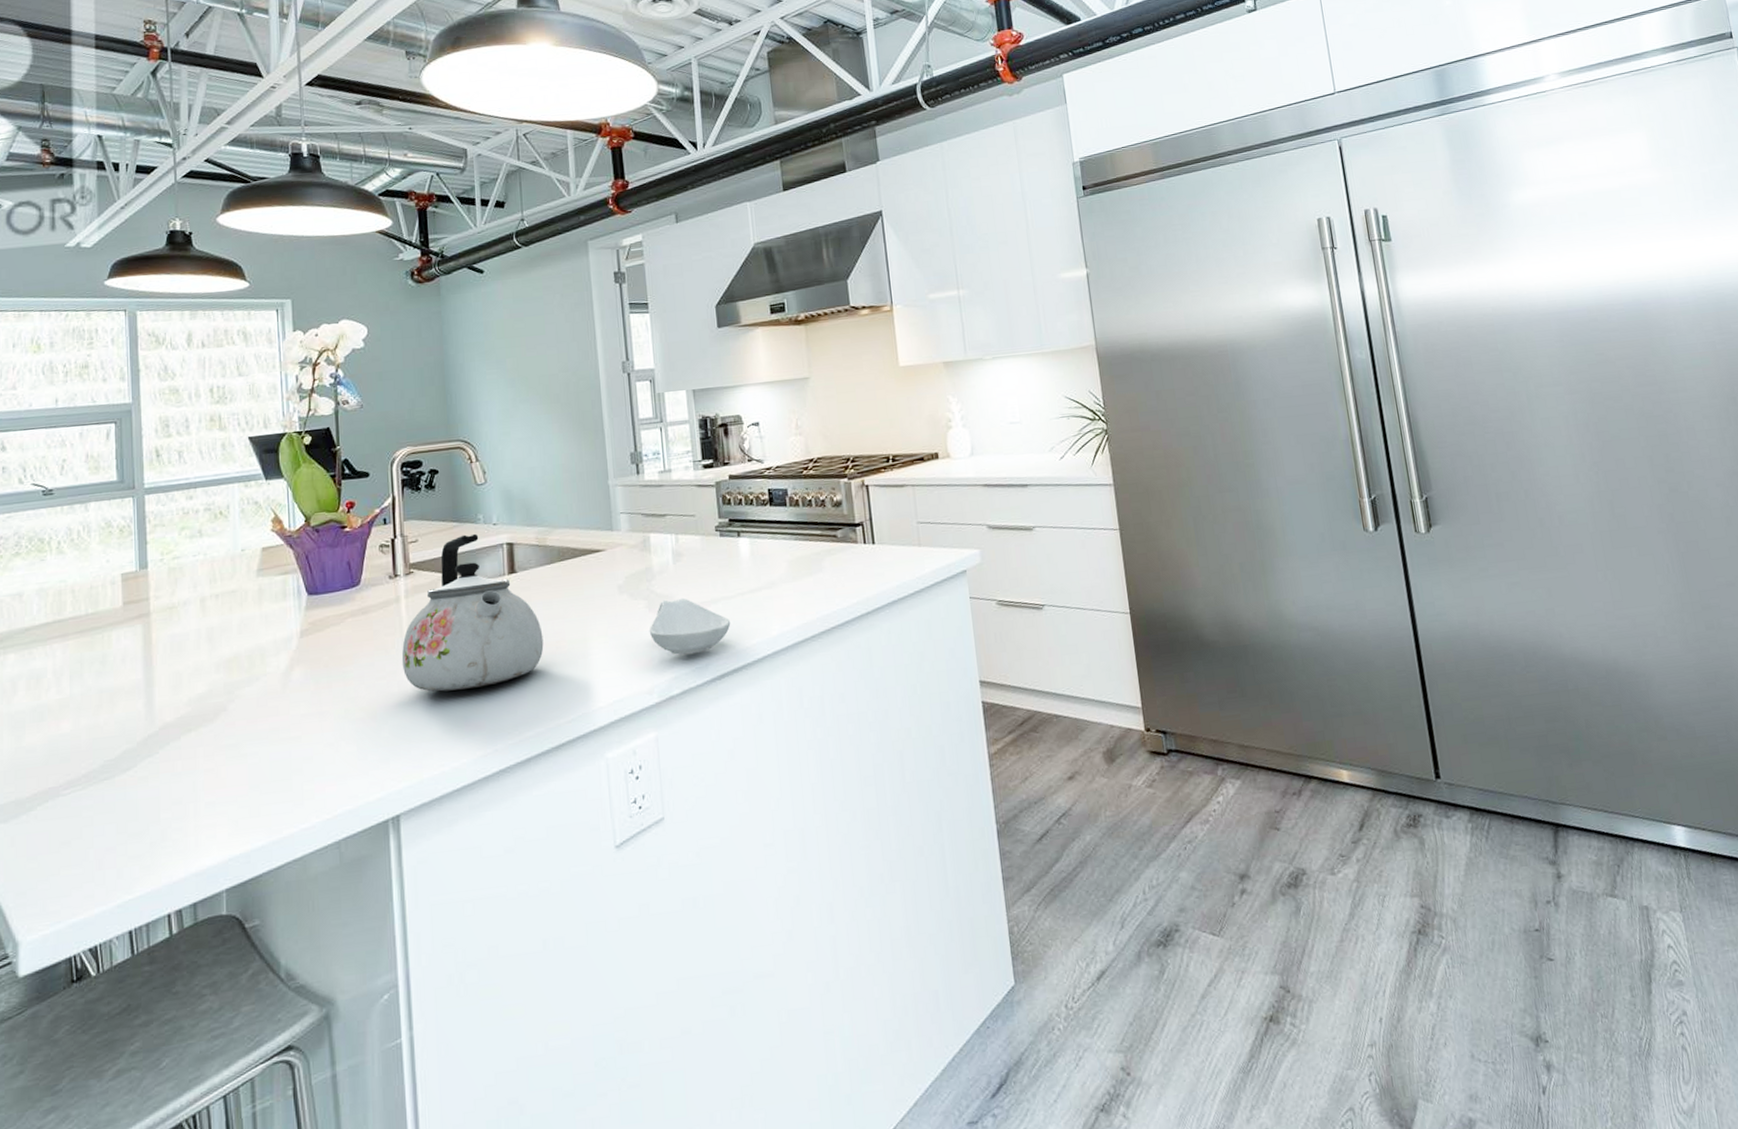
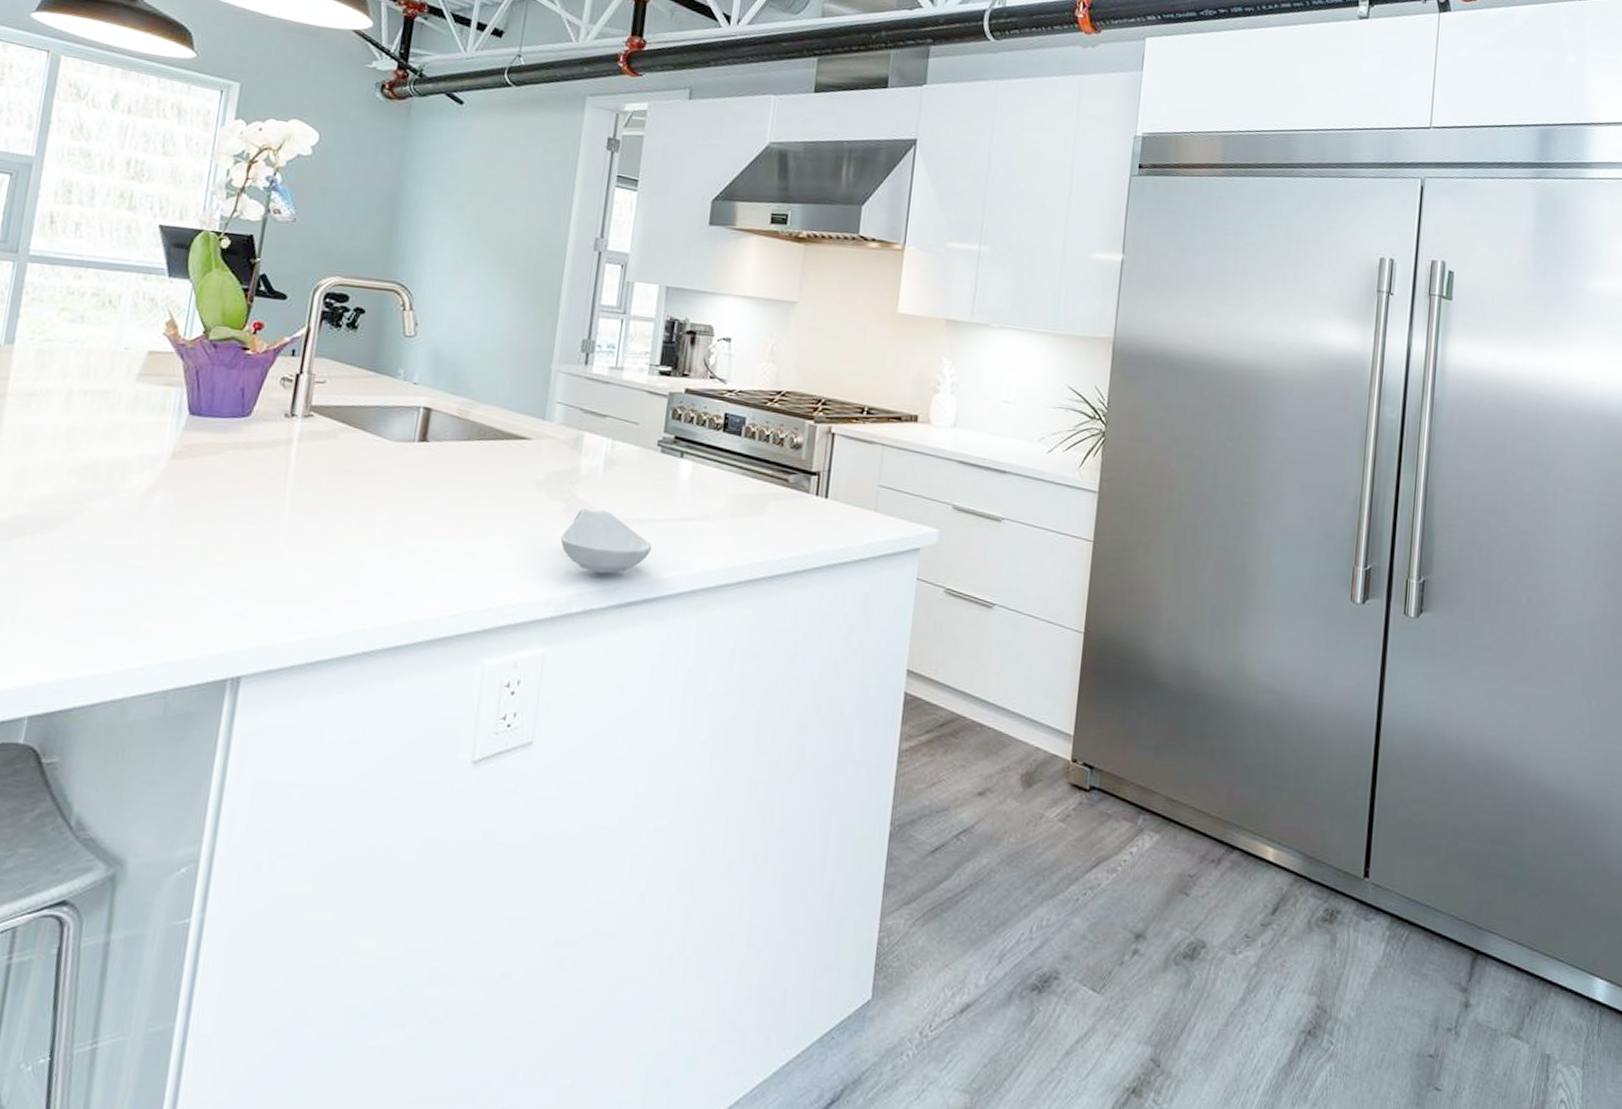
kettle: present [401,533,544,692] -> none [278,387,443,558]

